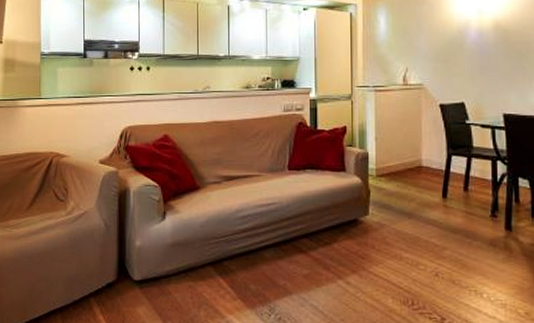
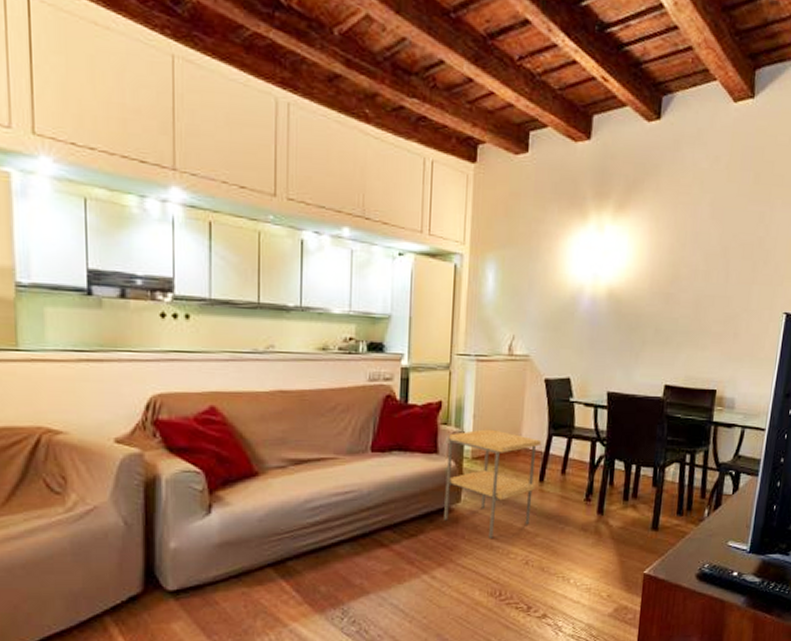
side table: none [354,150,442,249] -> present [444,429,542,538]

